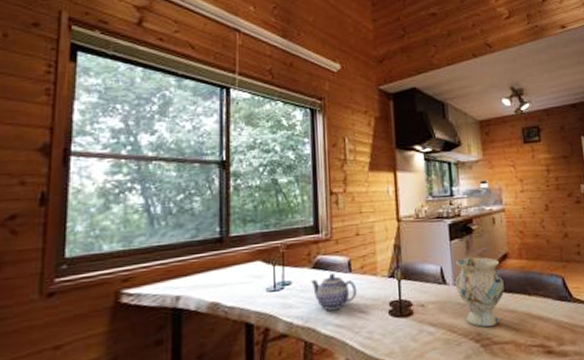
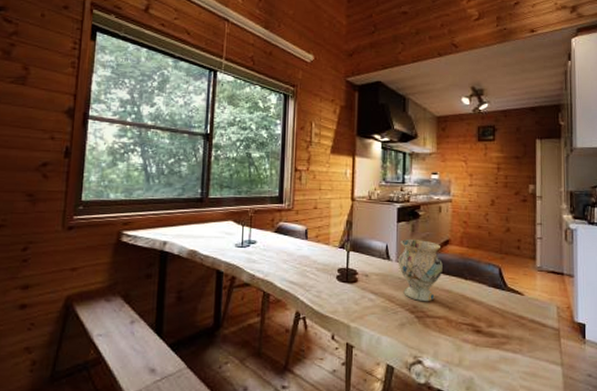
teapot: present [310,273,358,311] -> none [271,238,311,270]

